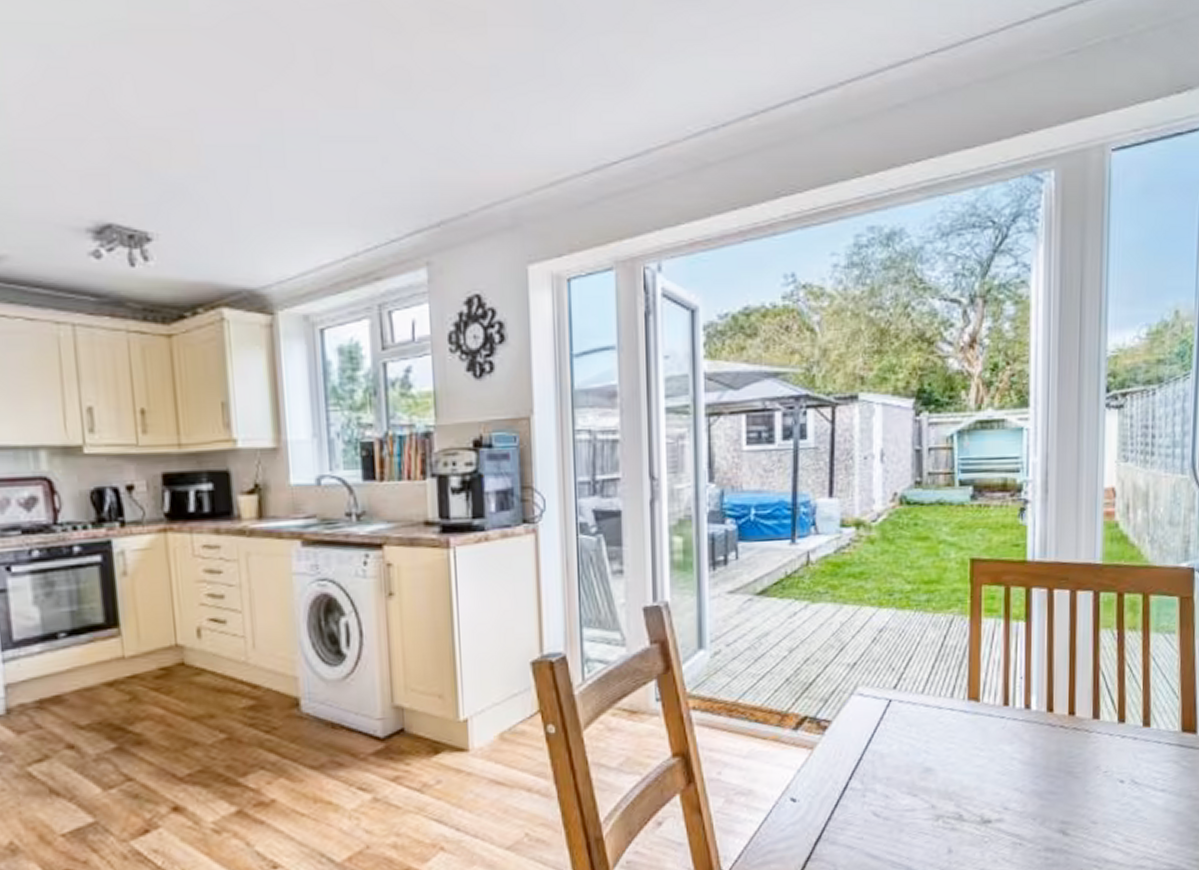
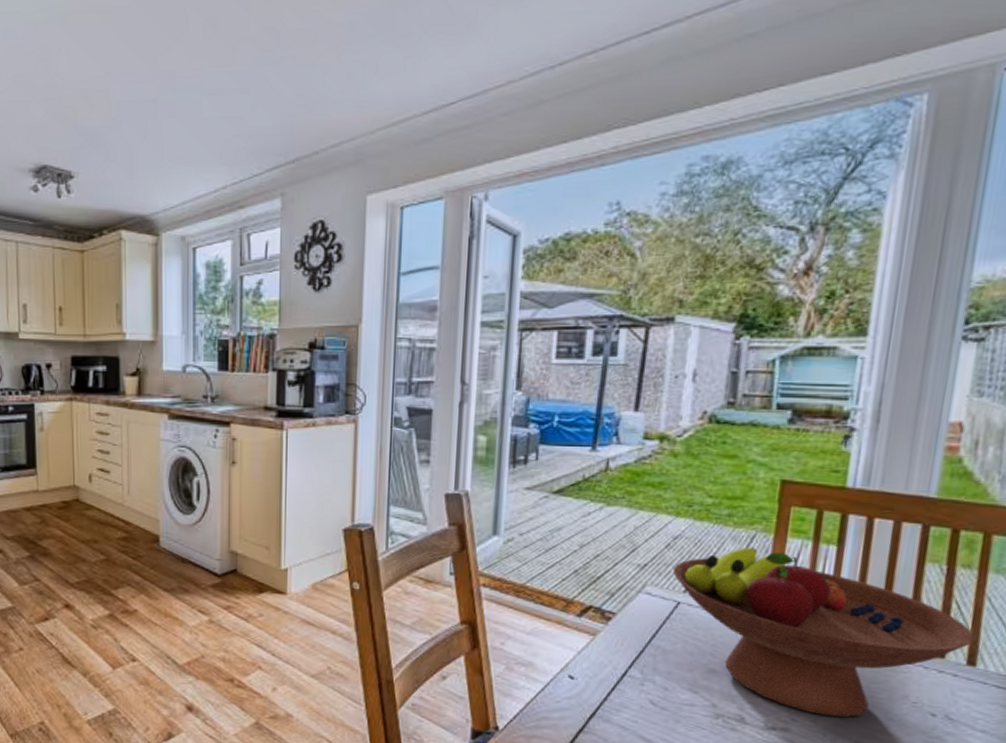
fruit bowl: none [881,632,1146,800] -> present [672,547,974,718]

